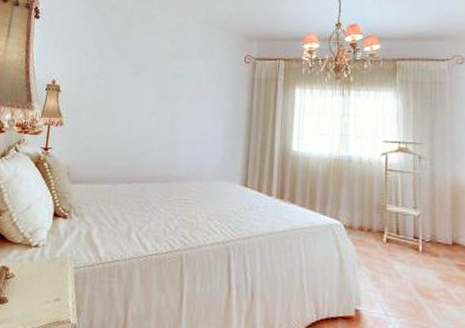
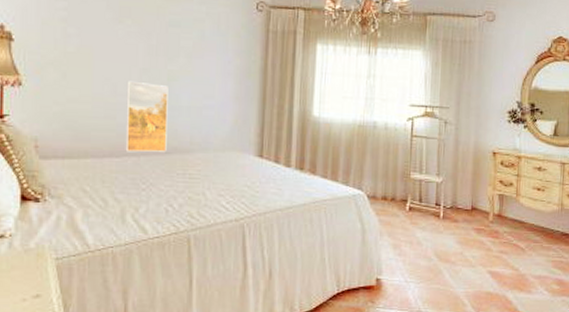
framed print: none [134,121,171,180] -> present [125,80,168,153]

